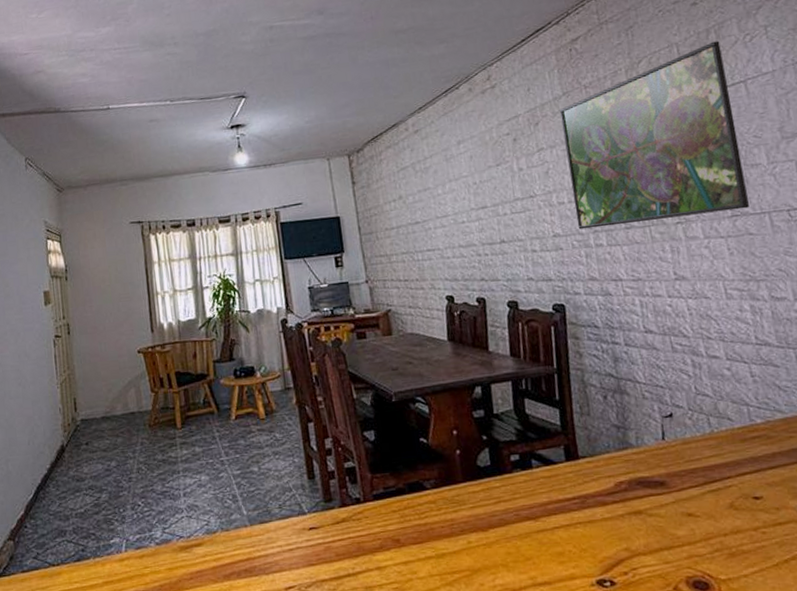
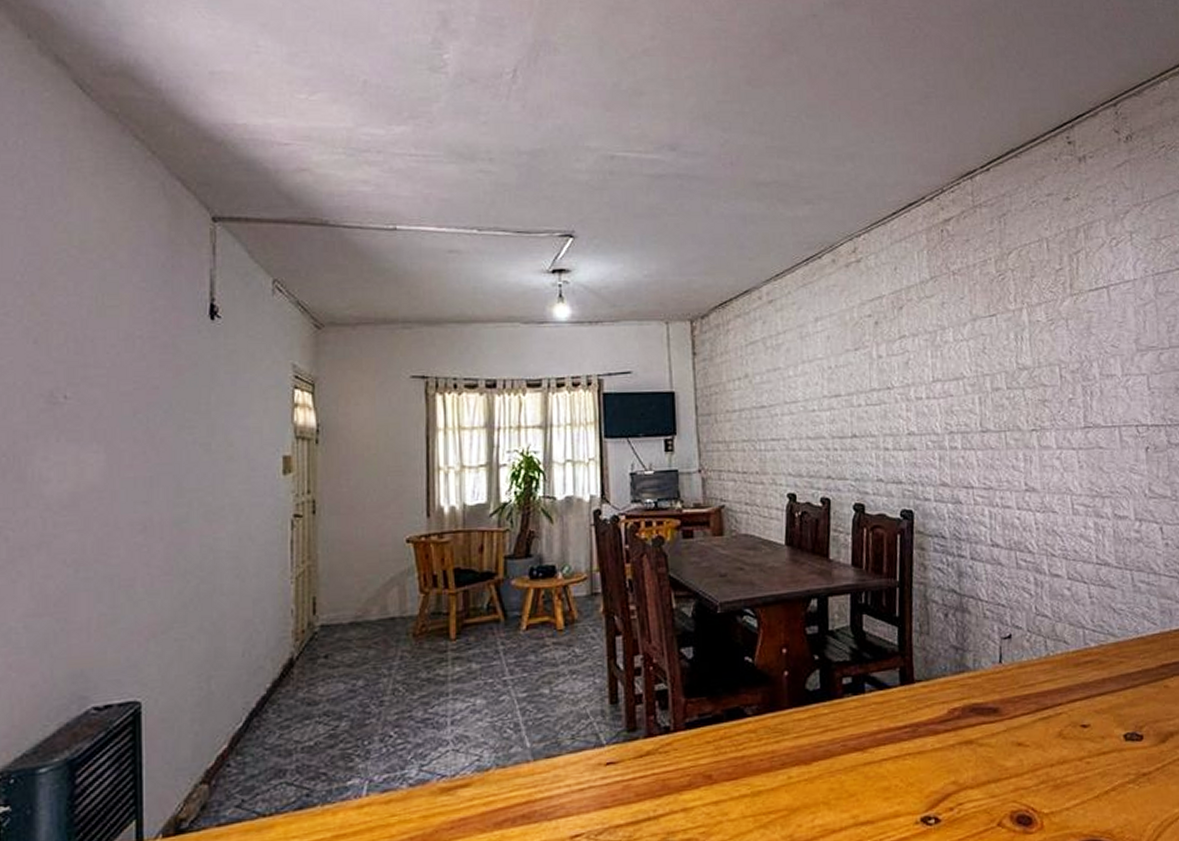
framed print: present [560,40,750,230] -> none [926,241,1103,429]

